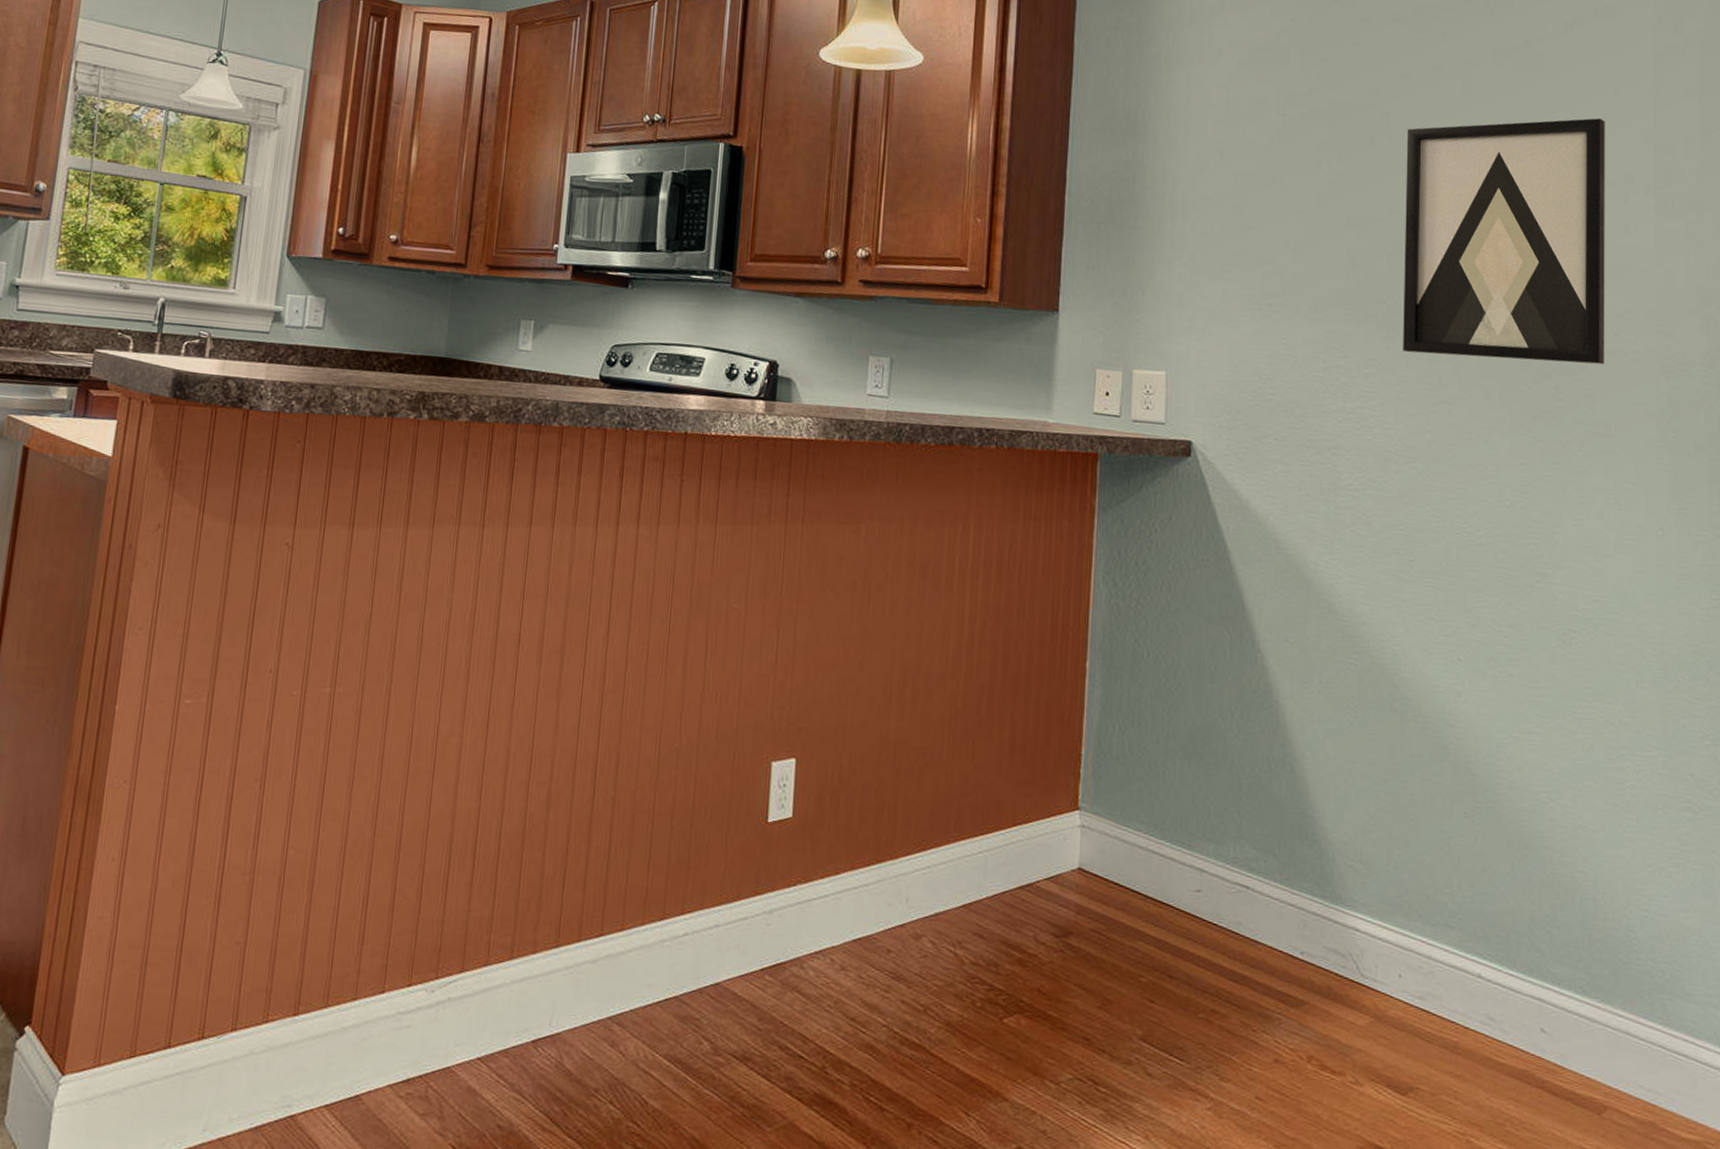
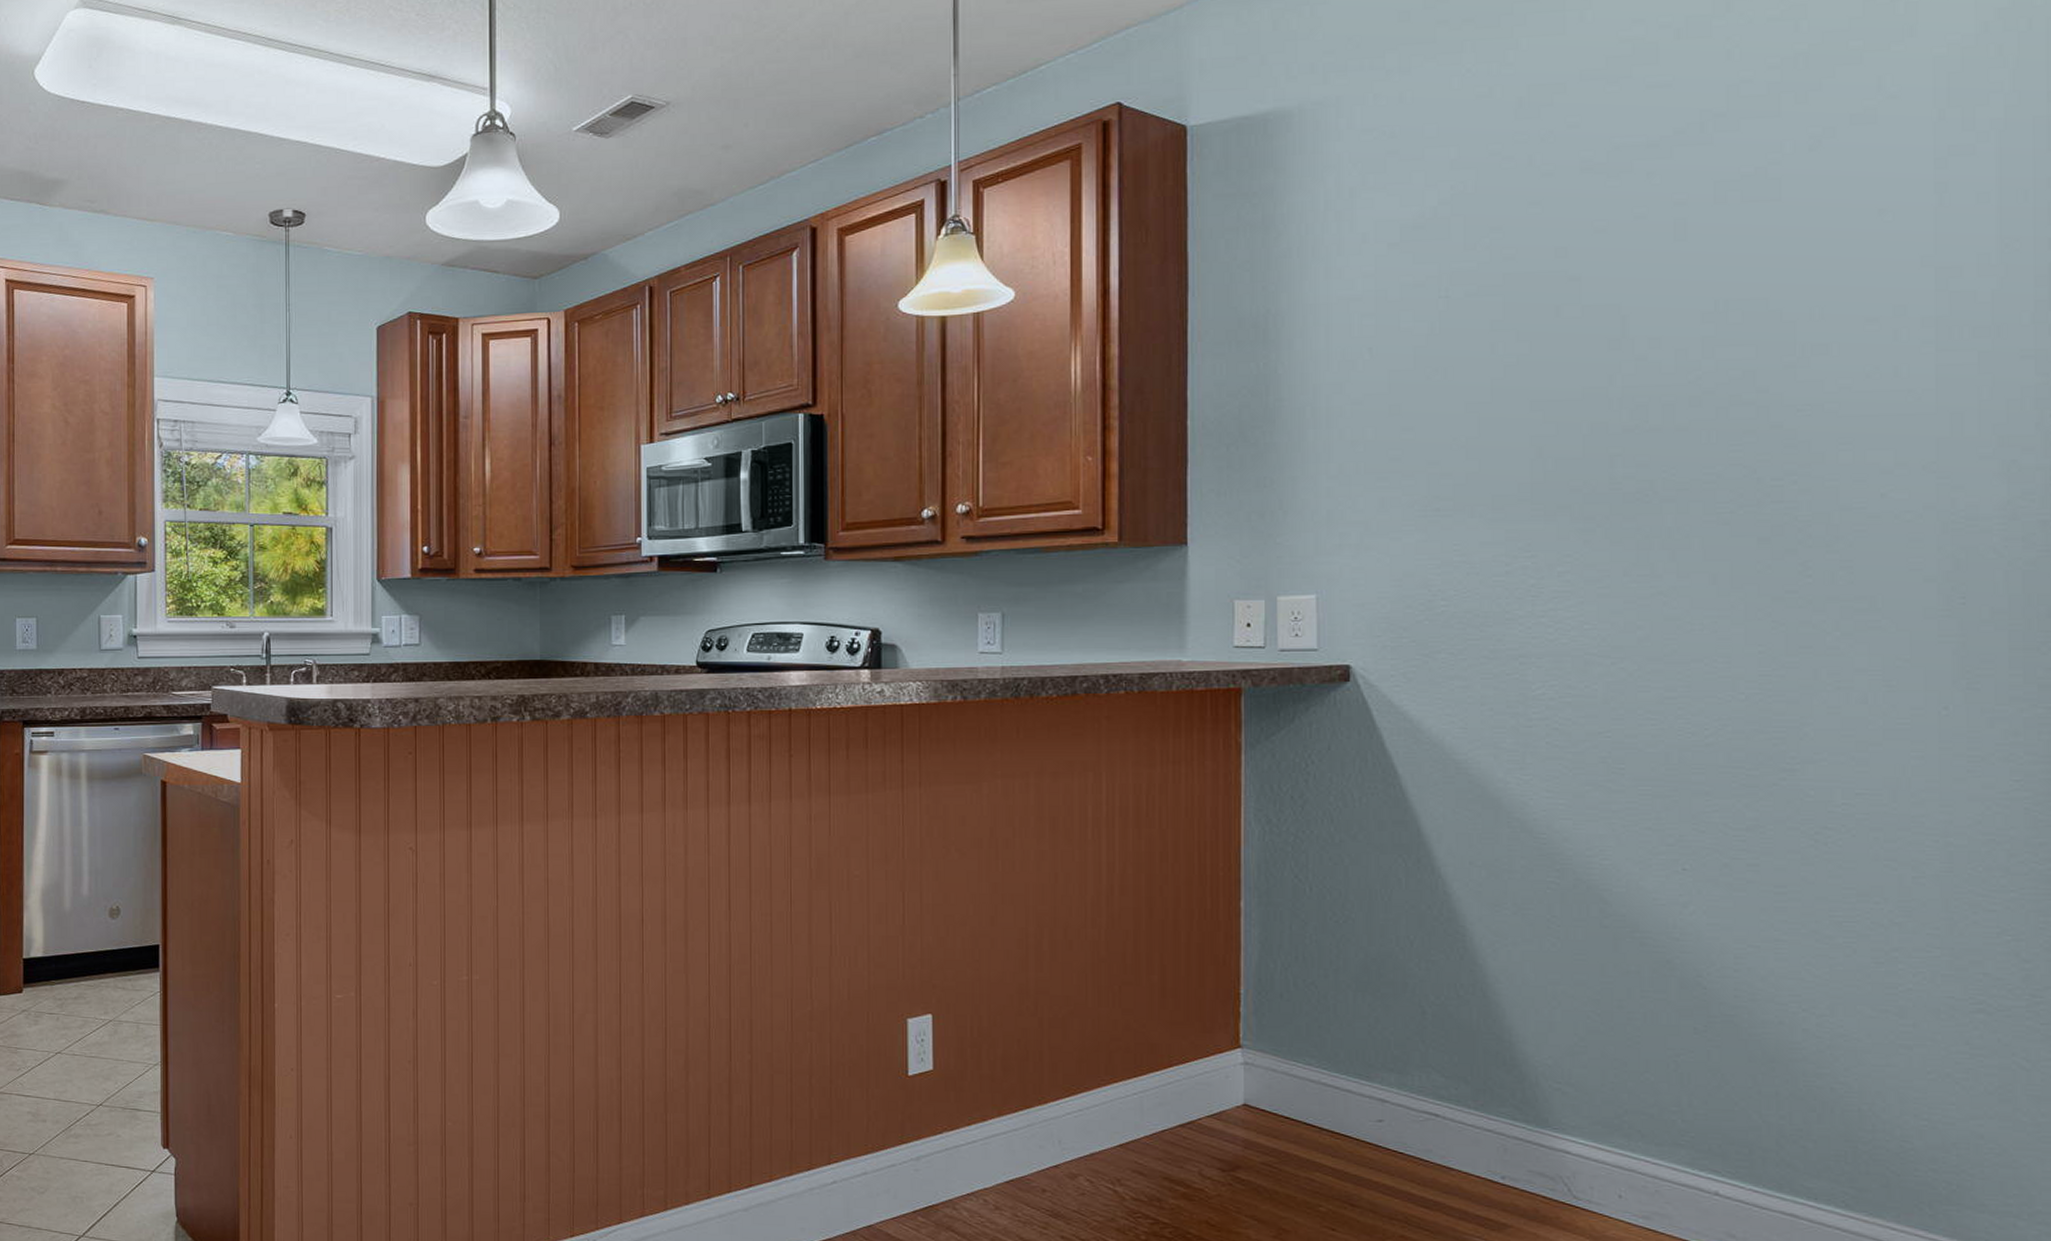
wall art: present [1403,118,1605,365] -> none [1603,246,1869,544]

